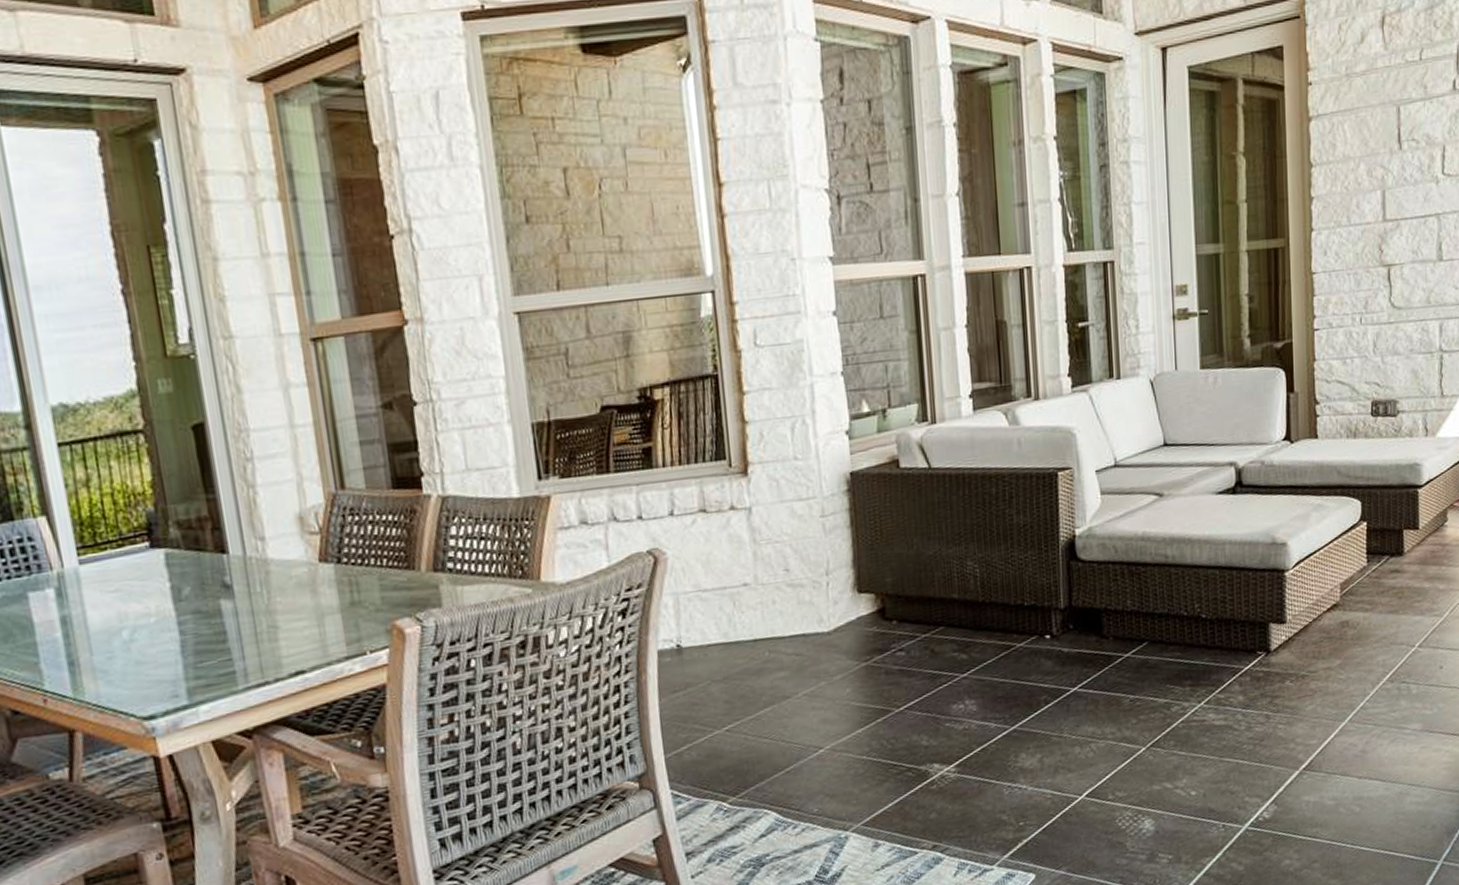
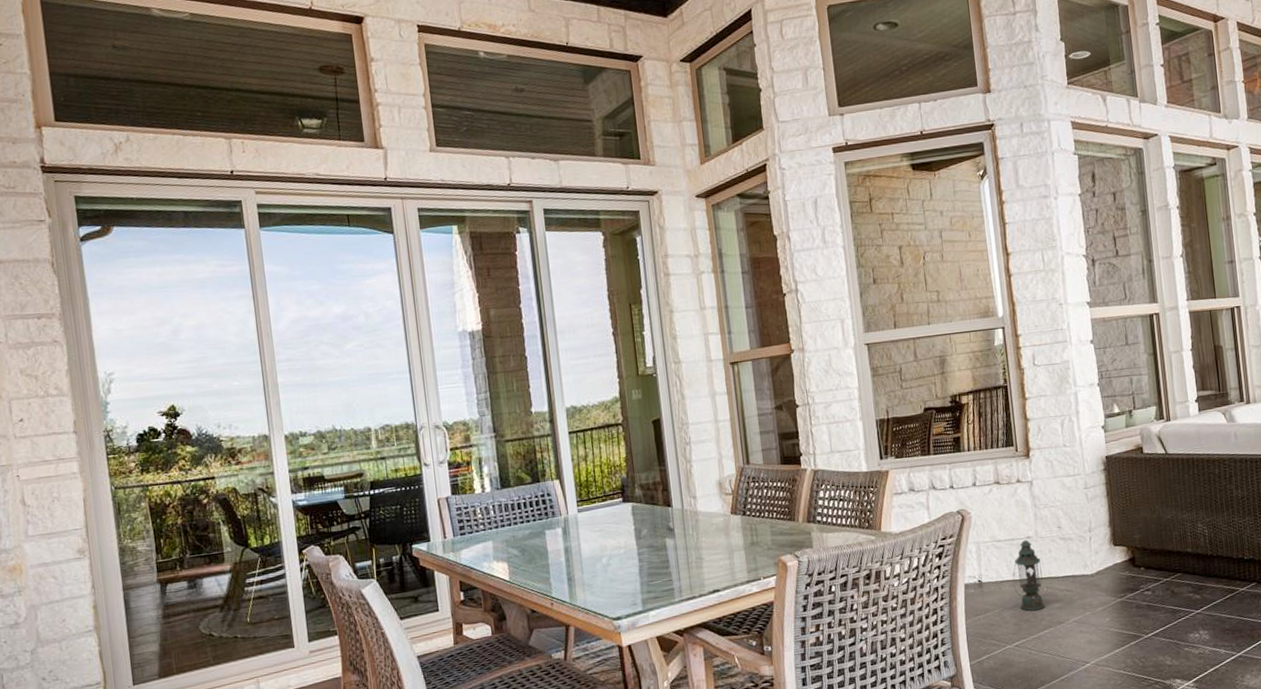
lantern: none [723,588,766,684] -> present [1013,540,1045,611]

